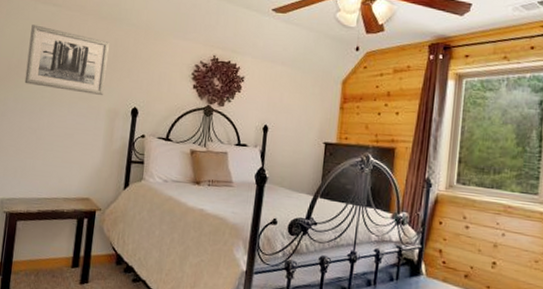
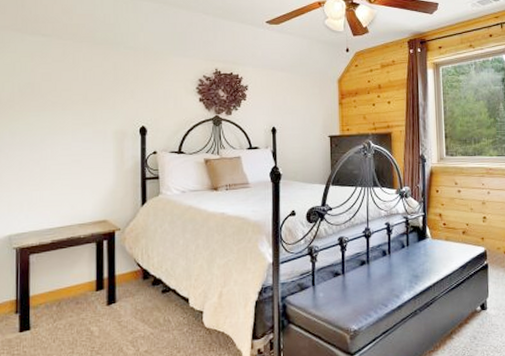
wall art: present [24,24,110,95] -> none [20,57,109,119]

